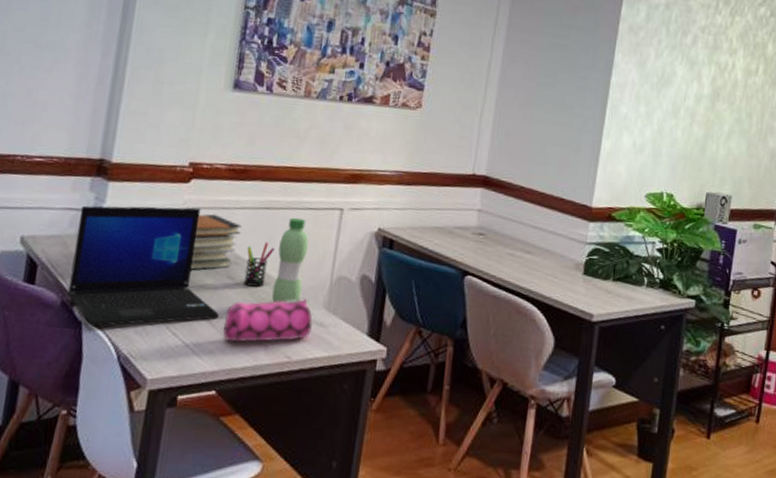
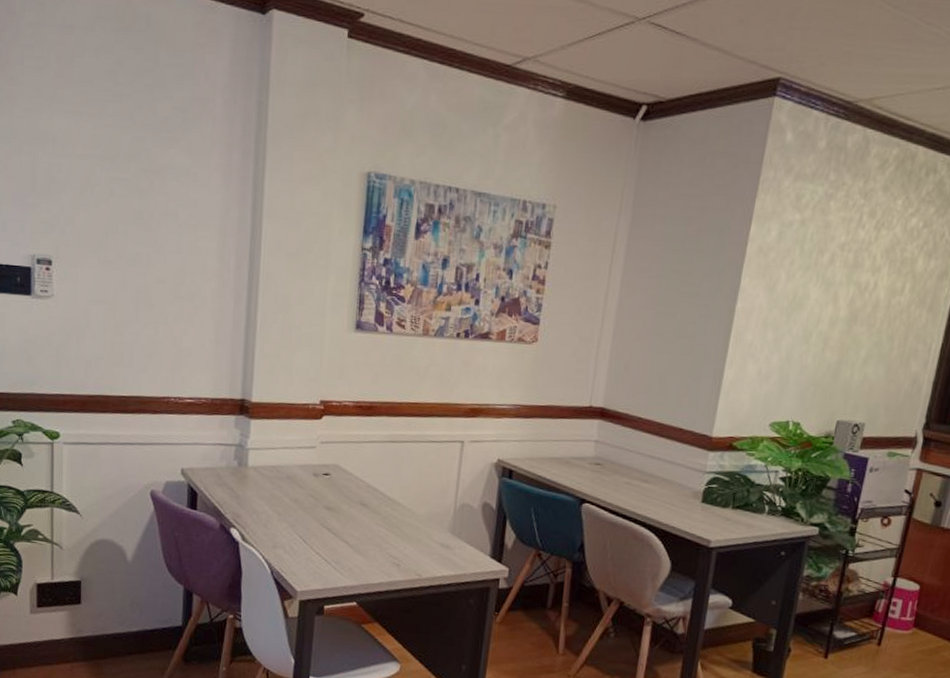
laptop: present [68,205,219,327] -> none [225,441,355,546]
book stack: present [190,214,242,270] -> none [327,447,371,498]
pencil case: present [223,298,314,343] -> none [359,523,440,562]
pen holder: present [244,242,275,287] -> none [376,472,402,513]
water bottle: present [271,217,309,304] -> none [401,450,433,528]

